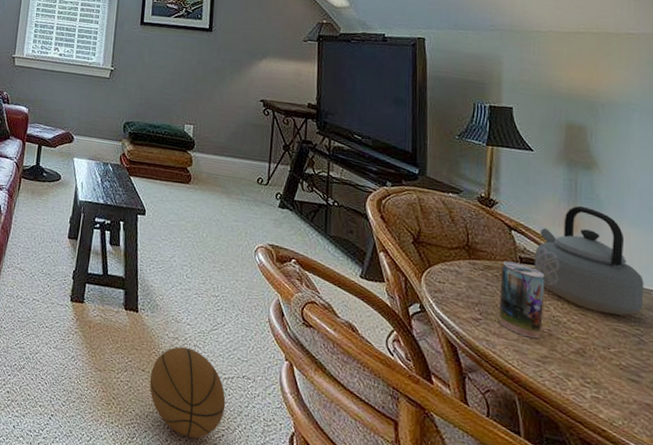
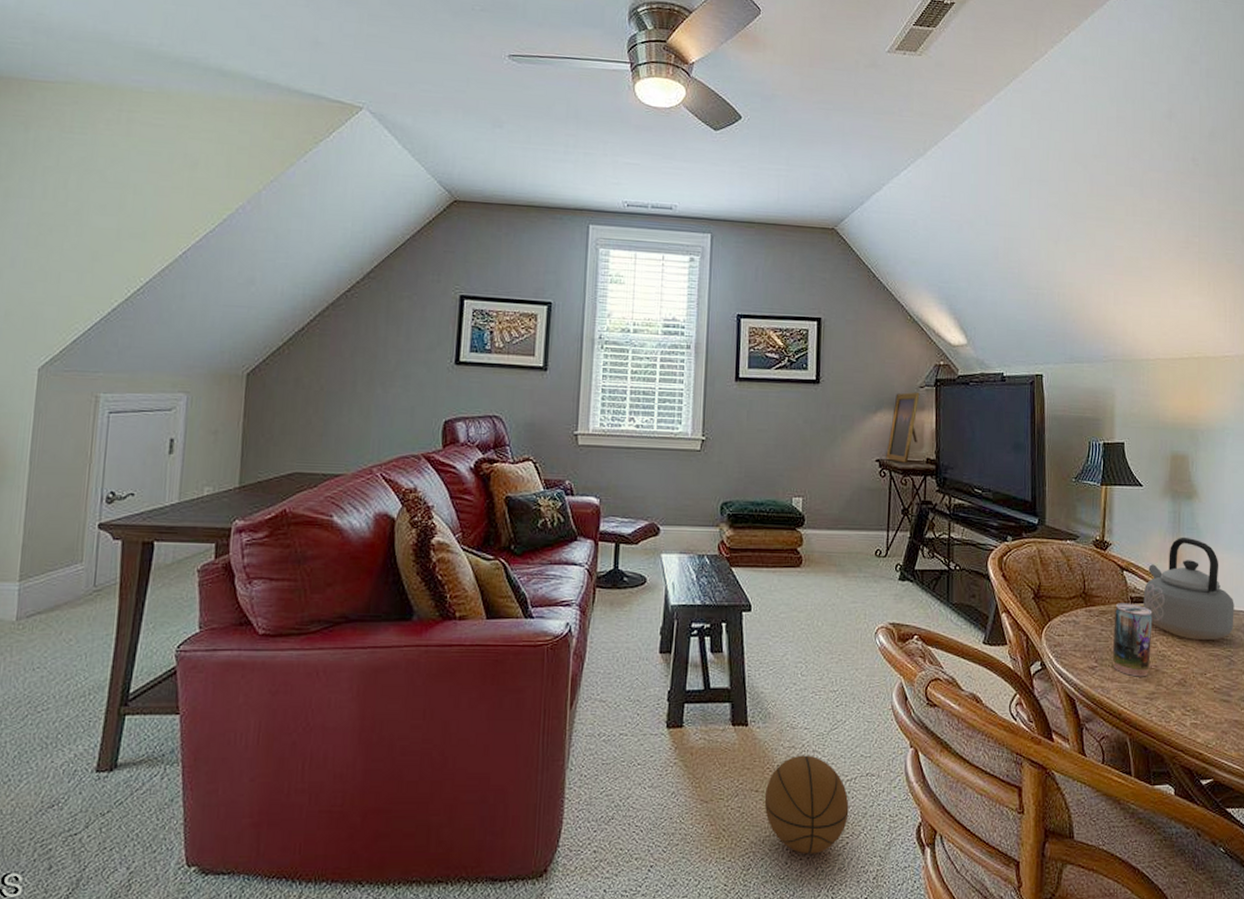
picture frame: none [270,45,303,105] -> present [886,392,920,463]

